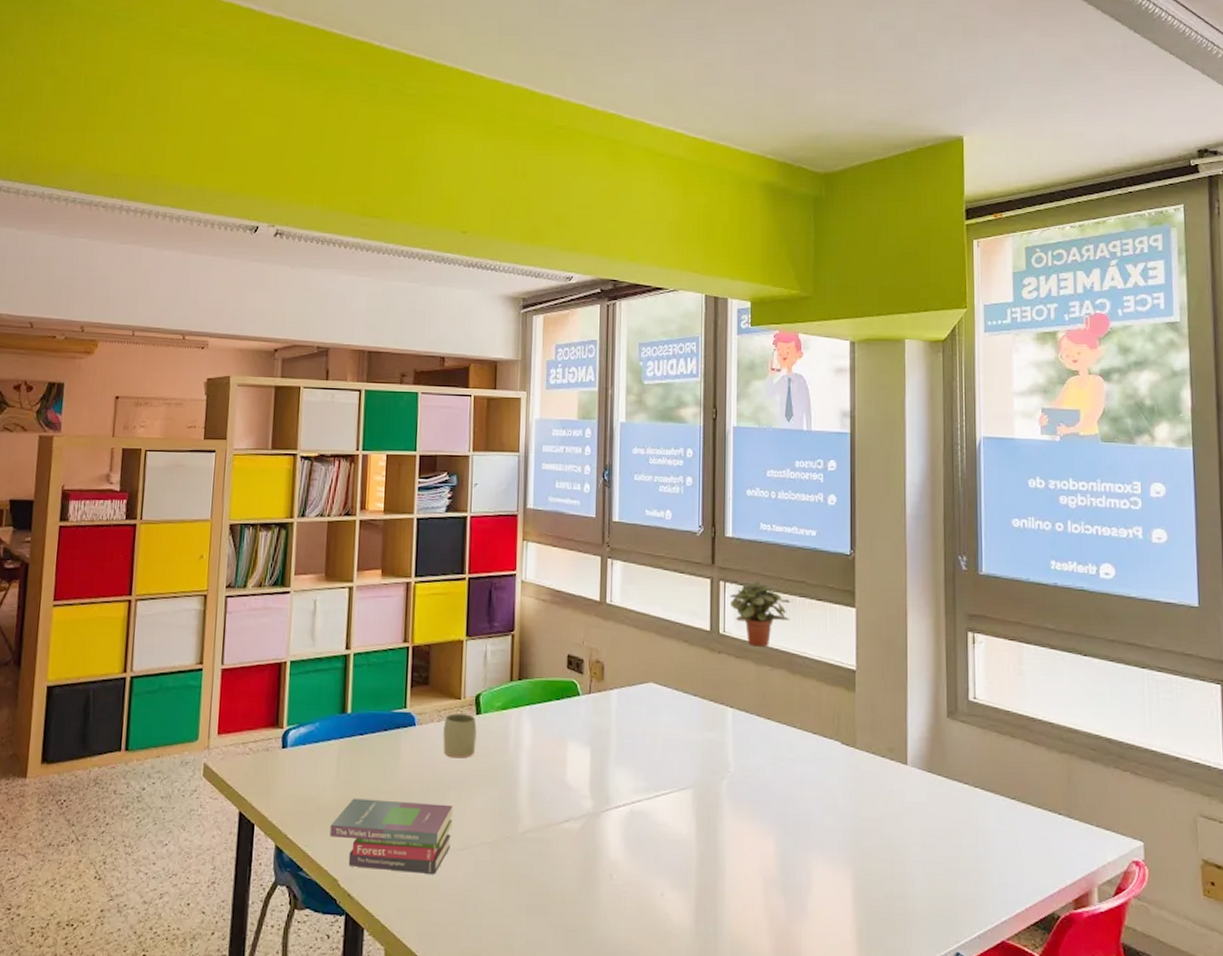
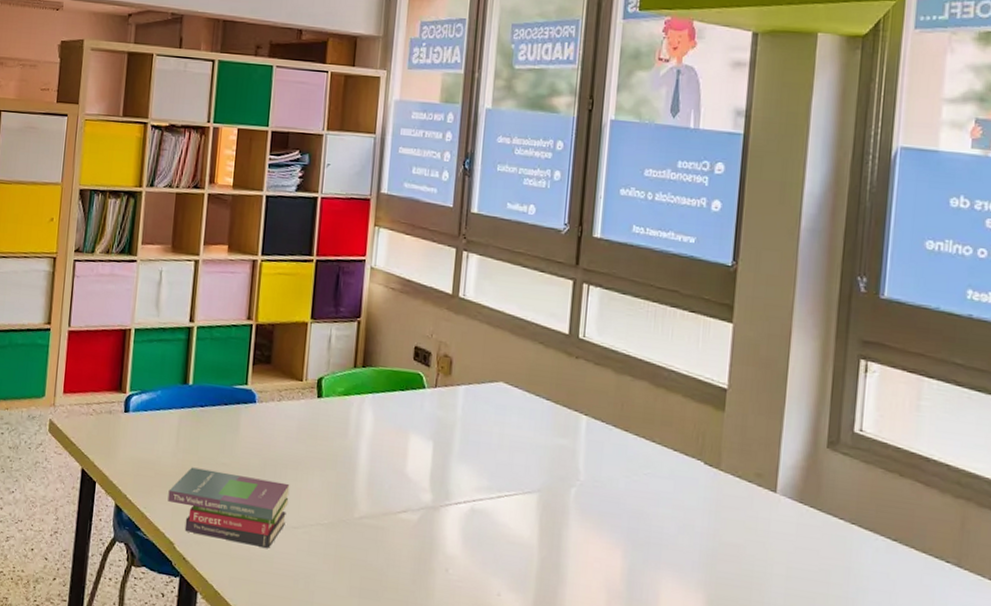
mug: present [443,713,477,758] -> none [282,394,318,439]
potted plant: present [729,581,793,648] -> none [592,286,663,357]

